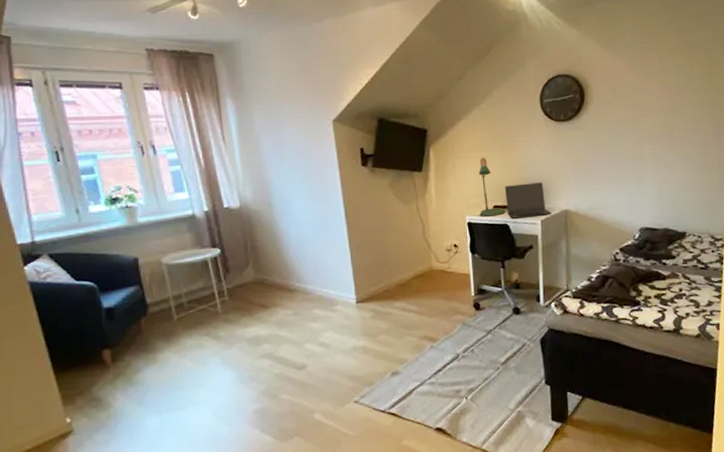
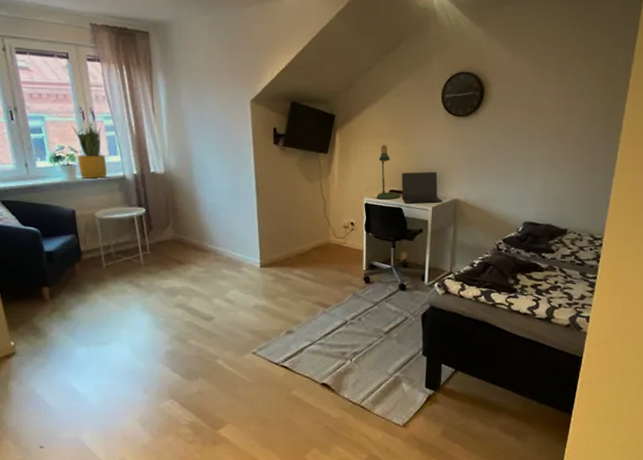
planter: none [129,157,174,221] -> present [72,122,108,179]

